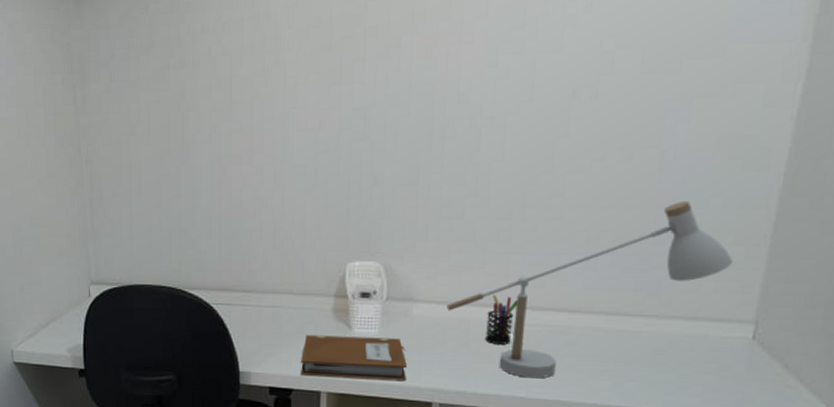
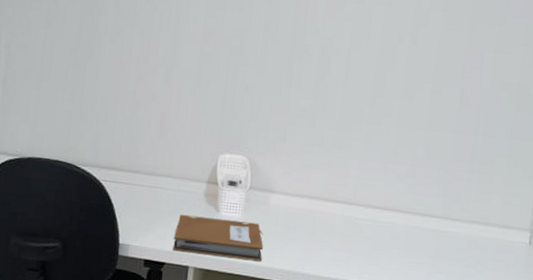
desk lamp: present [446,200,733,379] -> none [298,129,514,266]
pen holder: present [484,295,518,345] -> none [327,192,354,235]

